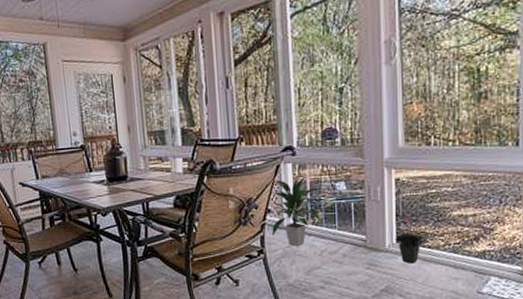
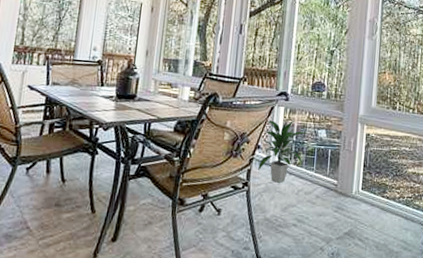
potted plant: present [394,214,425,264] -> none [359,165,385,211]

